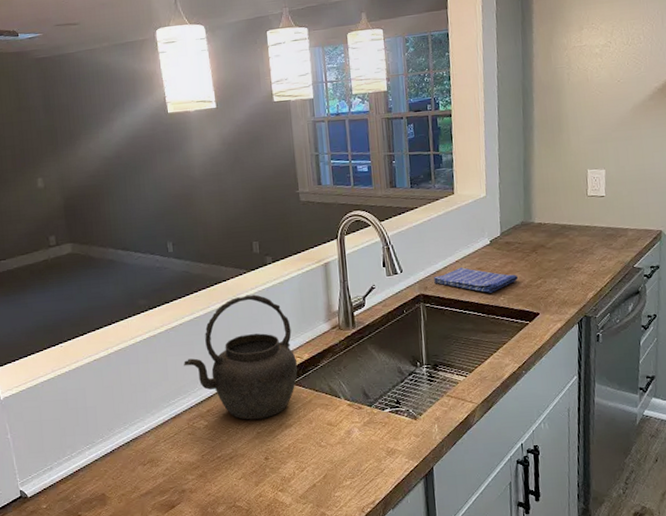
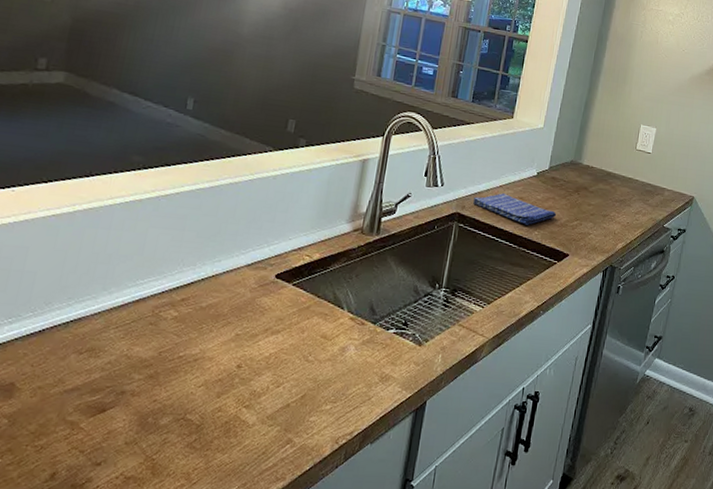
kettle: present [184,294,298,420] -> none [167,175,308,320]

